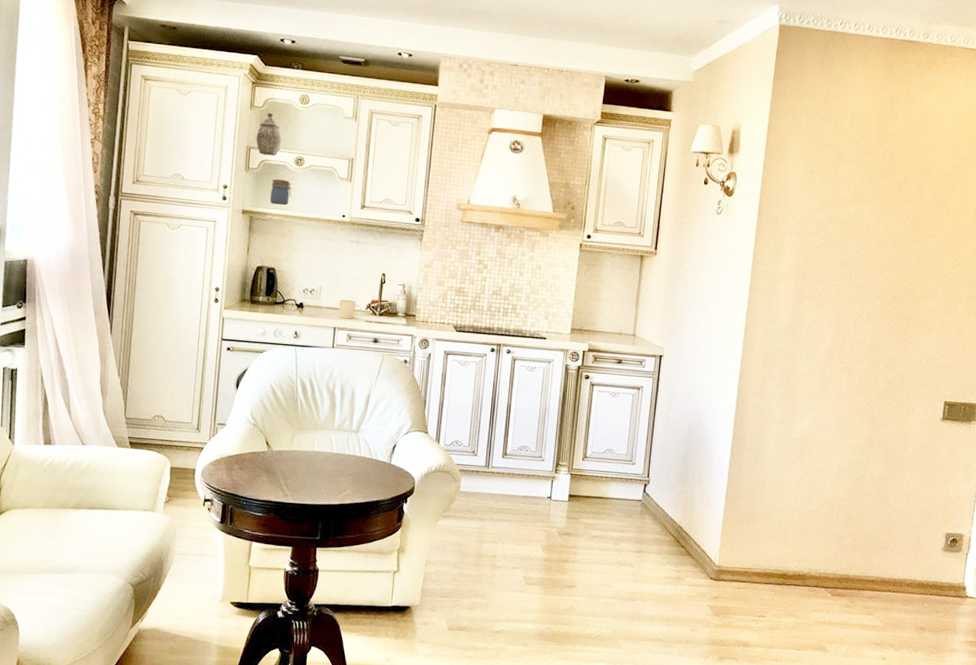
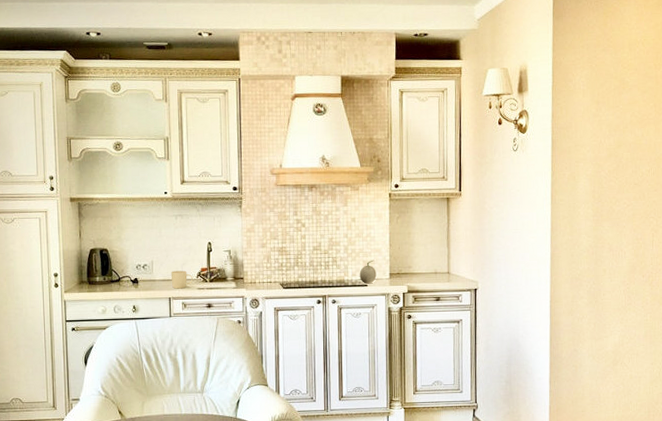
decorative jar: present [256,113,282,156] -> none [74,104,99,144]
jar: present [270,179,292,205] -> none [94,165,115,189]
fruit: none [538,312,557,337] -> present [359,260,377,284]

